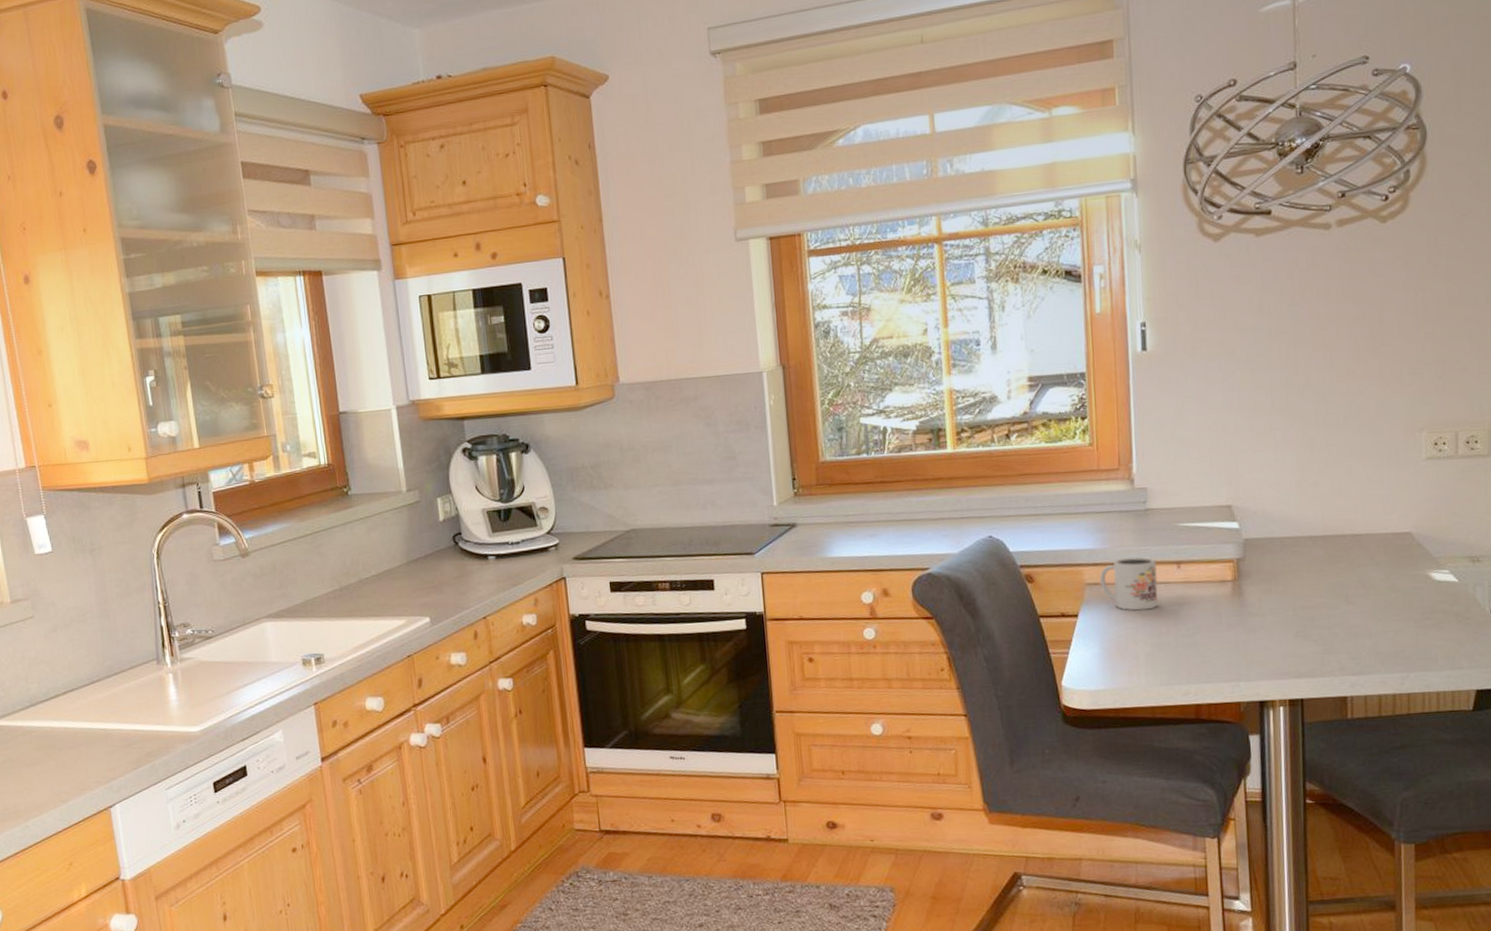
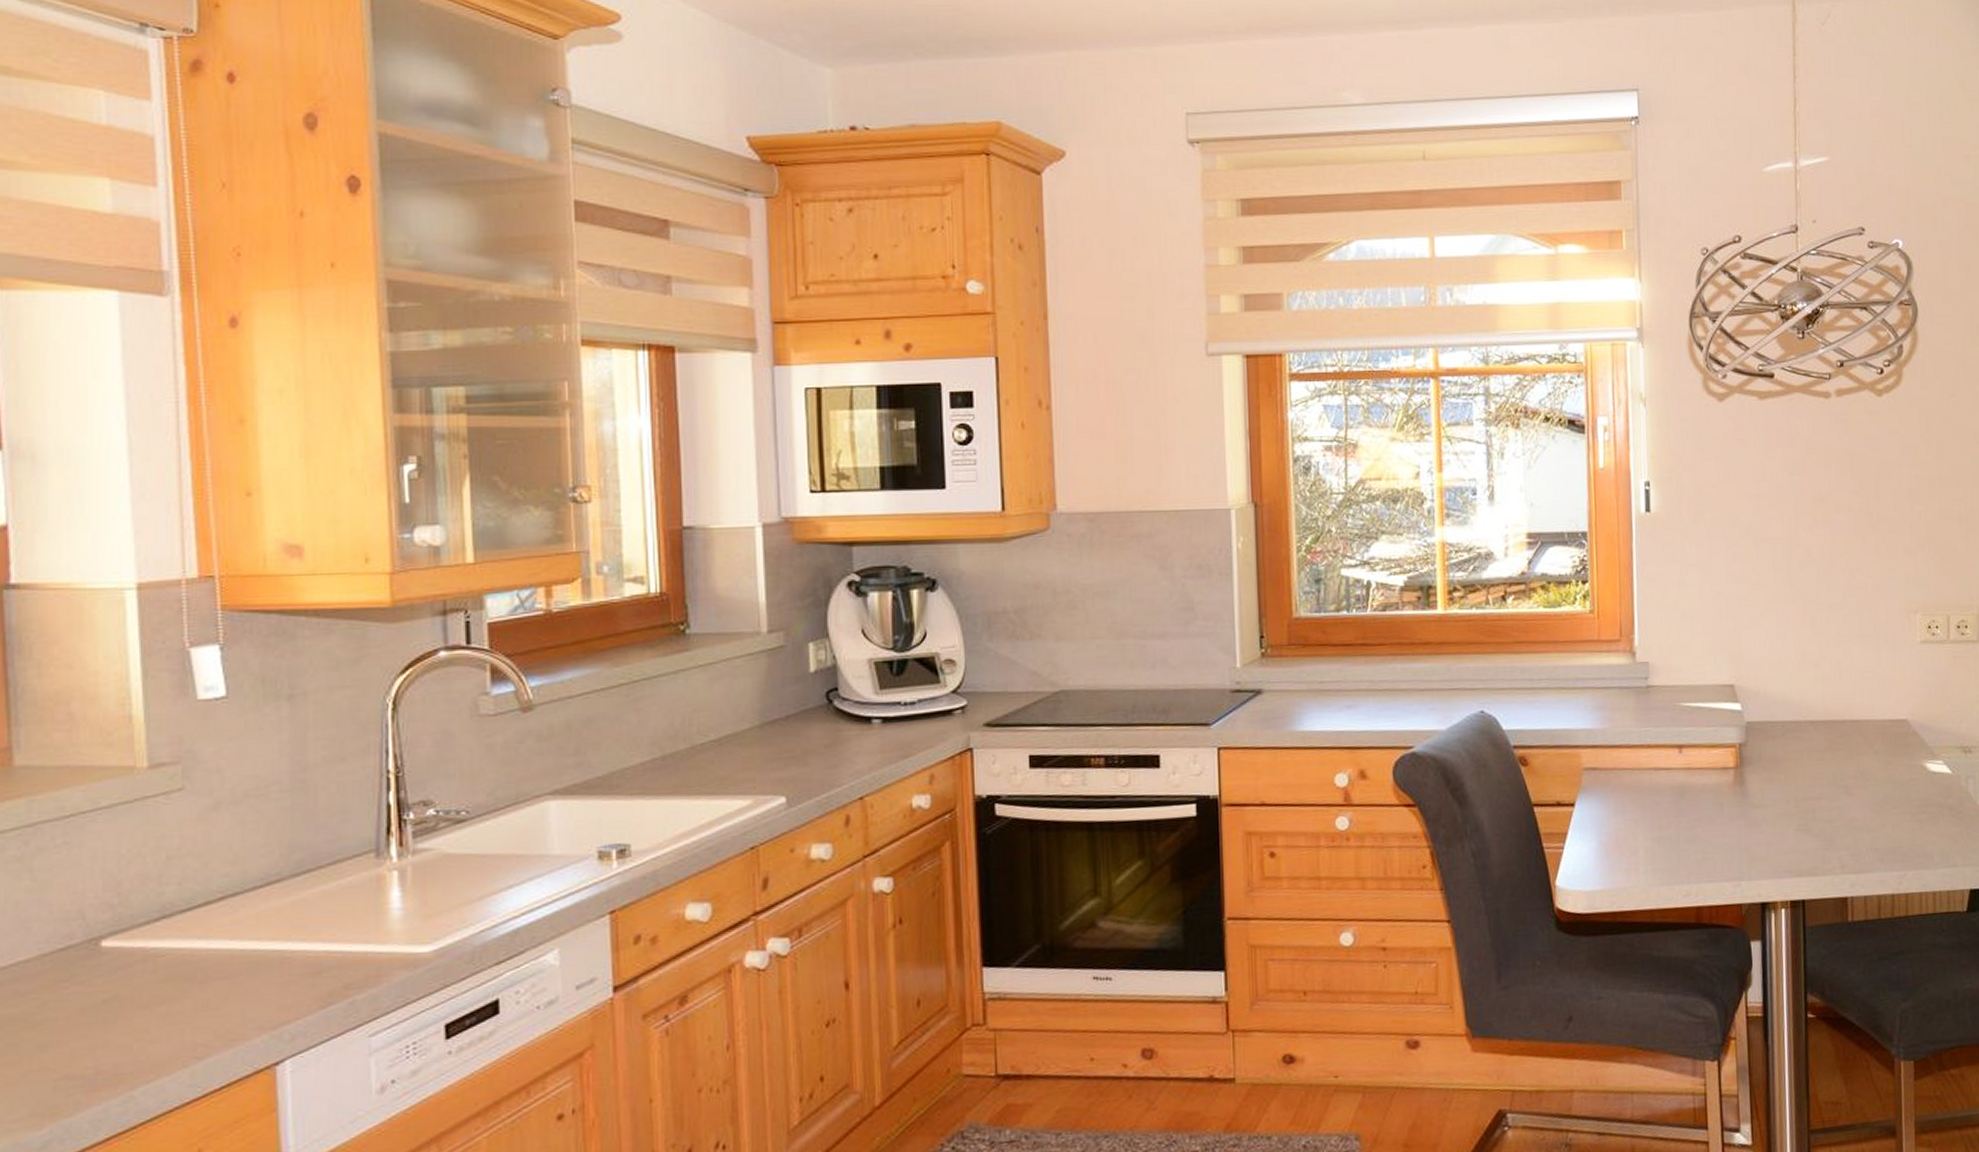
mug: present [1100,556,1158,611] -> none [1598,739,1659,800]

